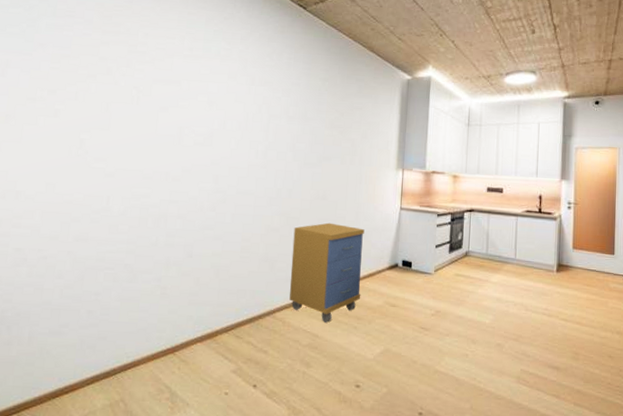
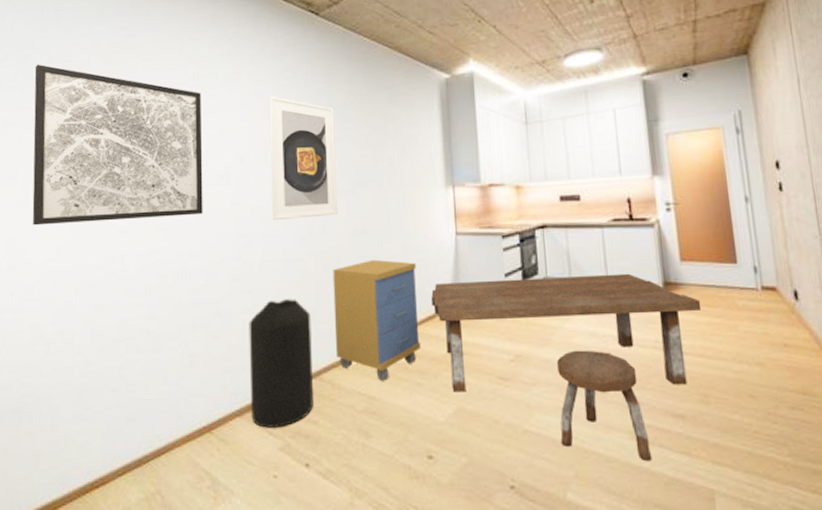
wall art: none [25,15,194,169] -> present [32,64,203,226]
trash can: none [211,248,271,354] -> present [249,299,313,428]
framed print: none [246,74,310,183] -> present [269,96,337,221]
dining table: none [374,248,583,401] -> present [431,273,702,462]

